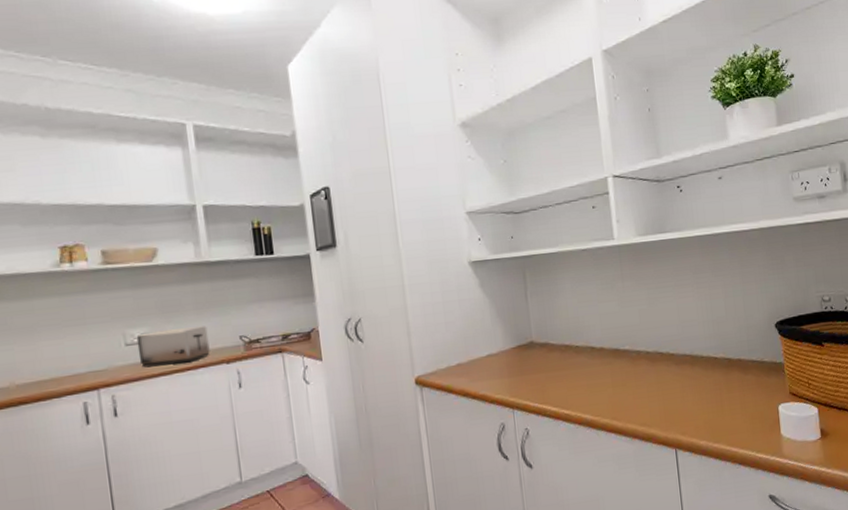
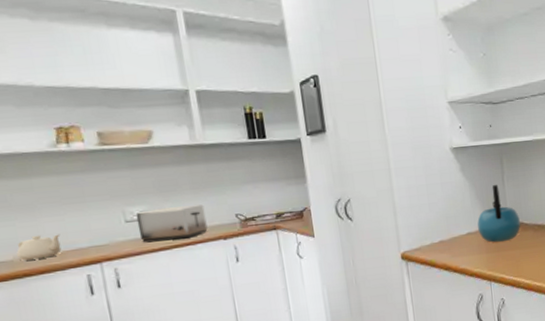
teapot: none [13,358,59,387] -> present [16,234,62,261]
kettle: none [498,301,546,366] -> present [477,185,521,243]

